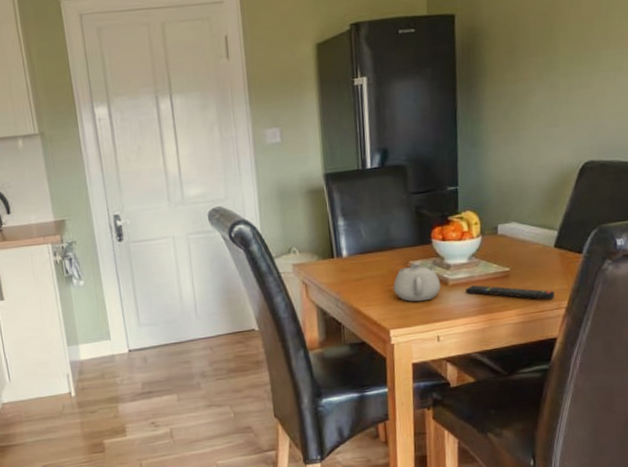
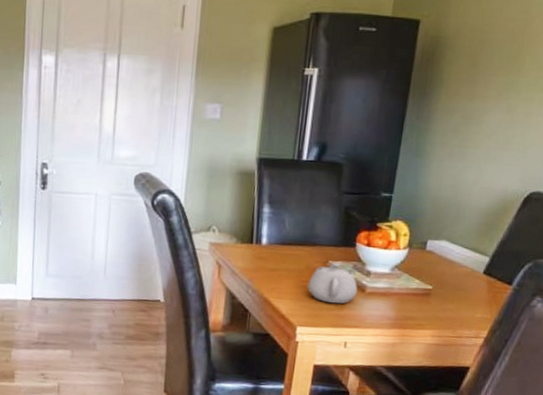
remote control: present [465,285,554,300] -> none [382,297,475,328]

